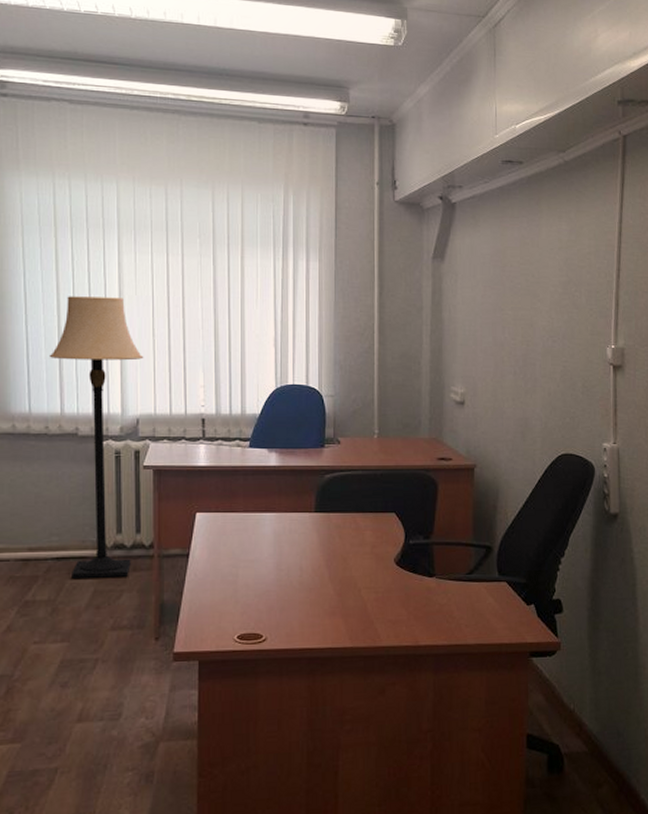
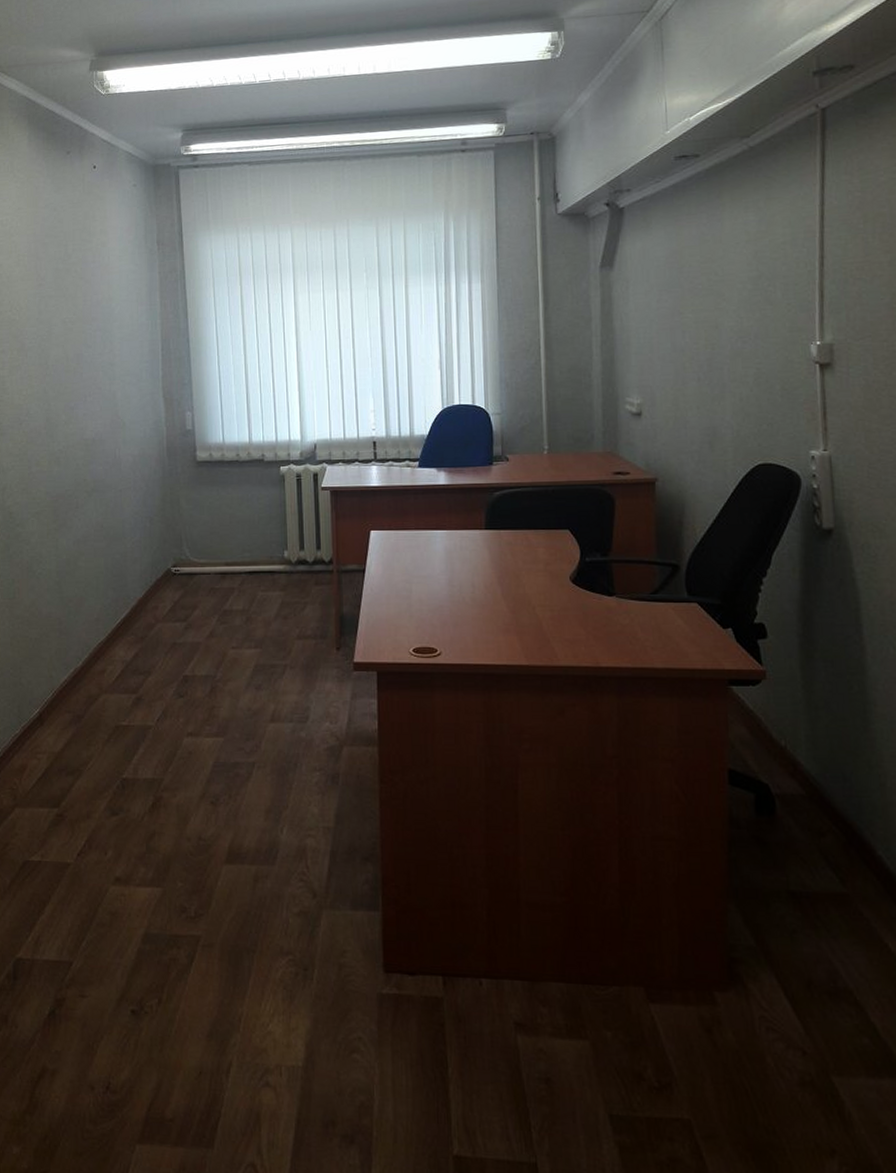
lamp: present [49,296,144,578] -> none [238,334,319,591]

